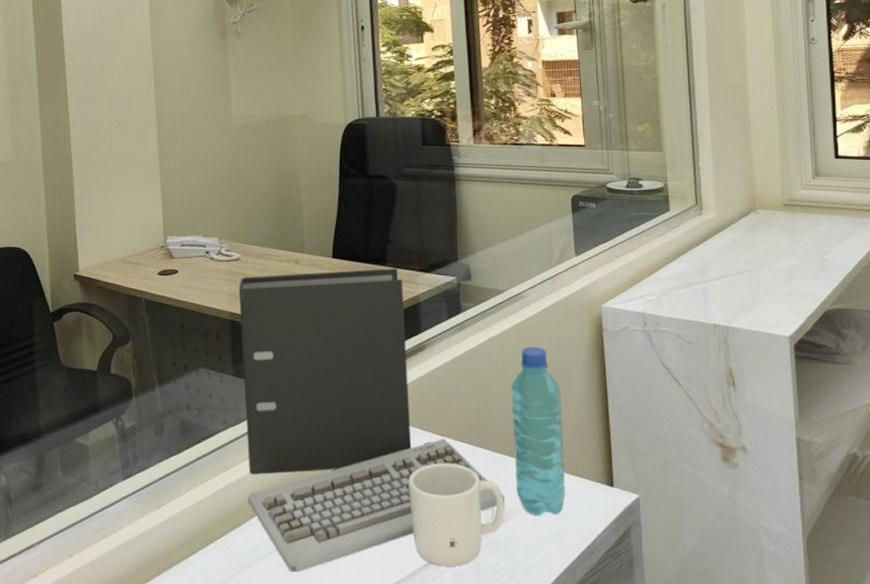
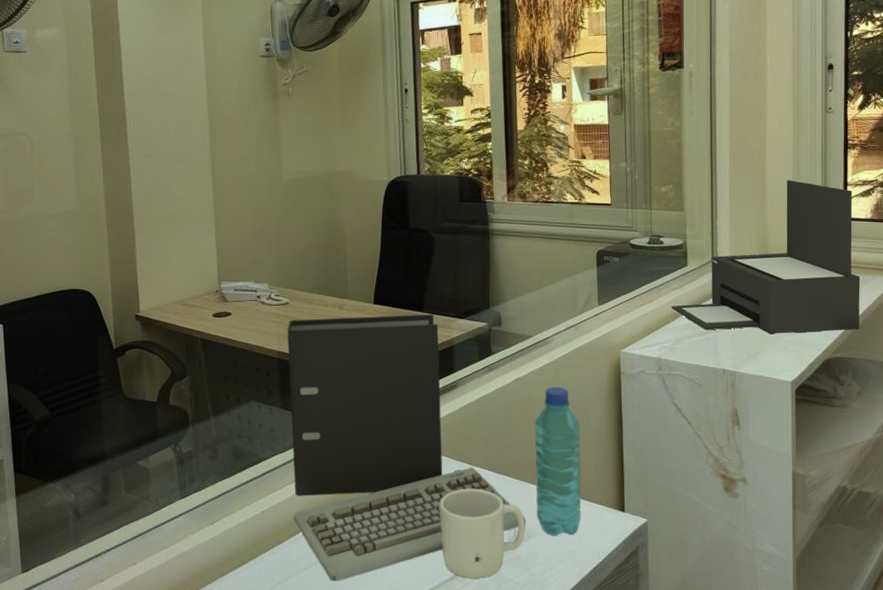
printer: none [654,116,859,284] -> present [671,180,861,334]

